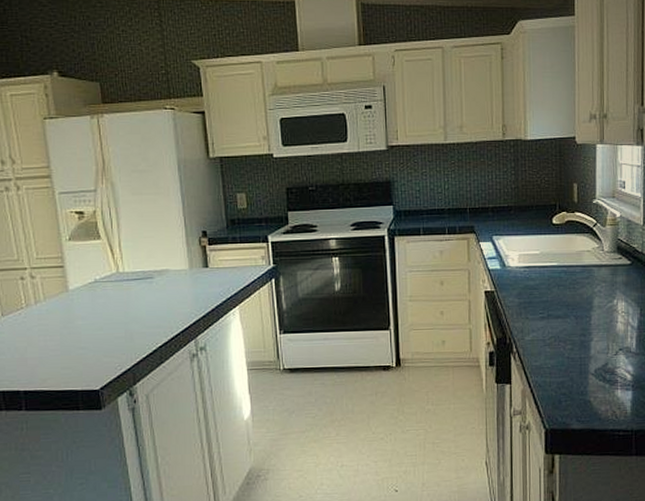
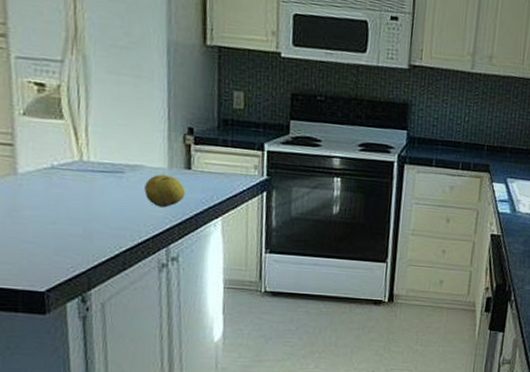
fruit: none [171,274,206,304] -> present [144,174,186,208]

